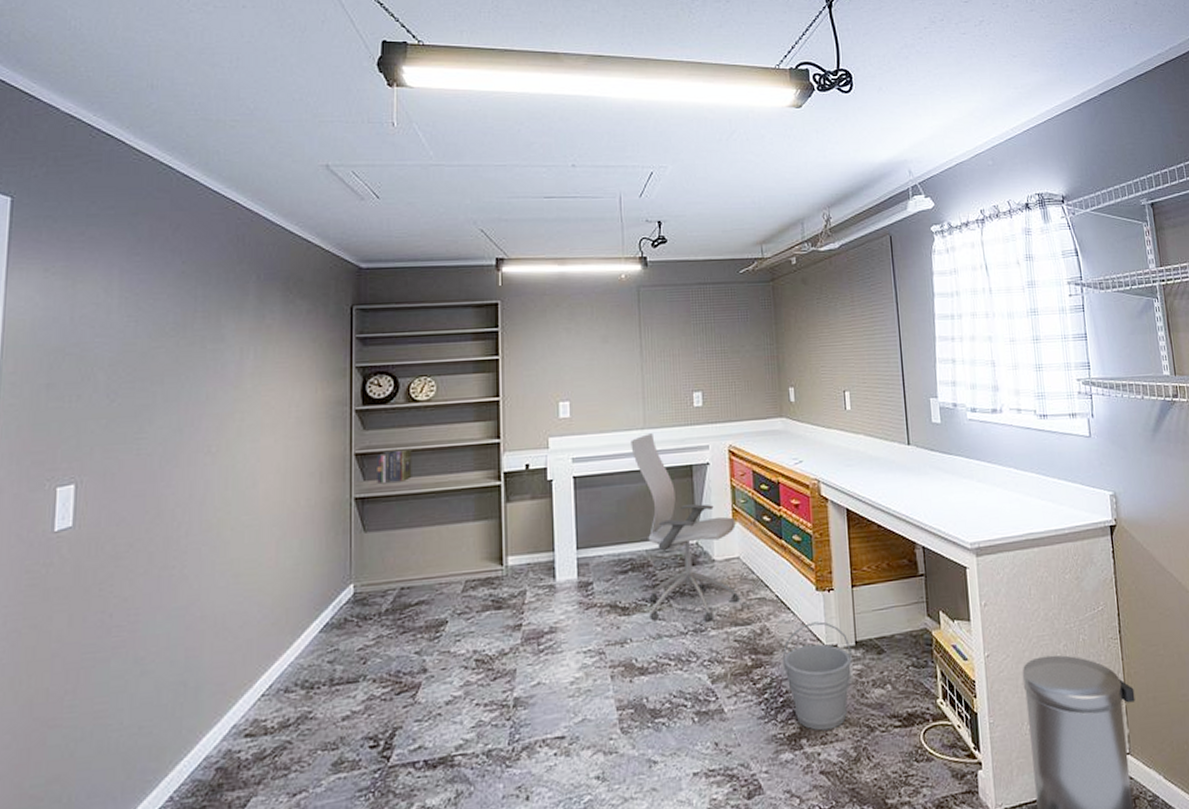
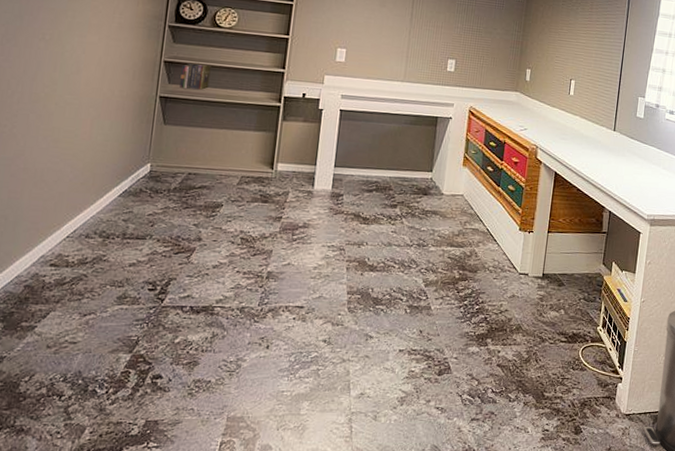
office chair: present [630,433,740,622] -> none [384,86,465,240]
bucket: present [782,621,852,731] -> none [482,254,539,336]

